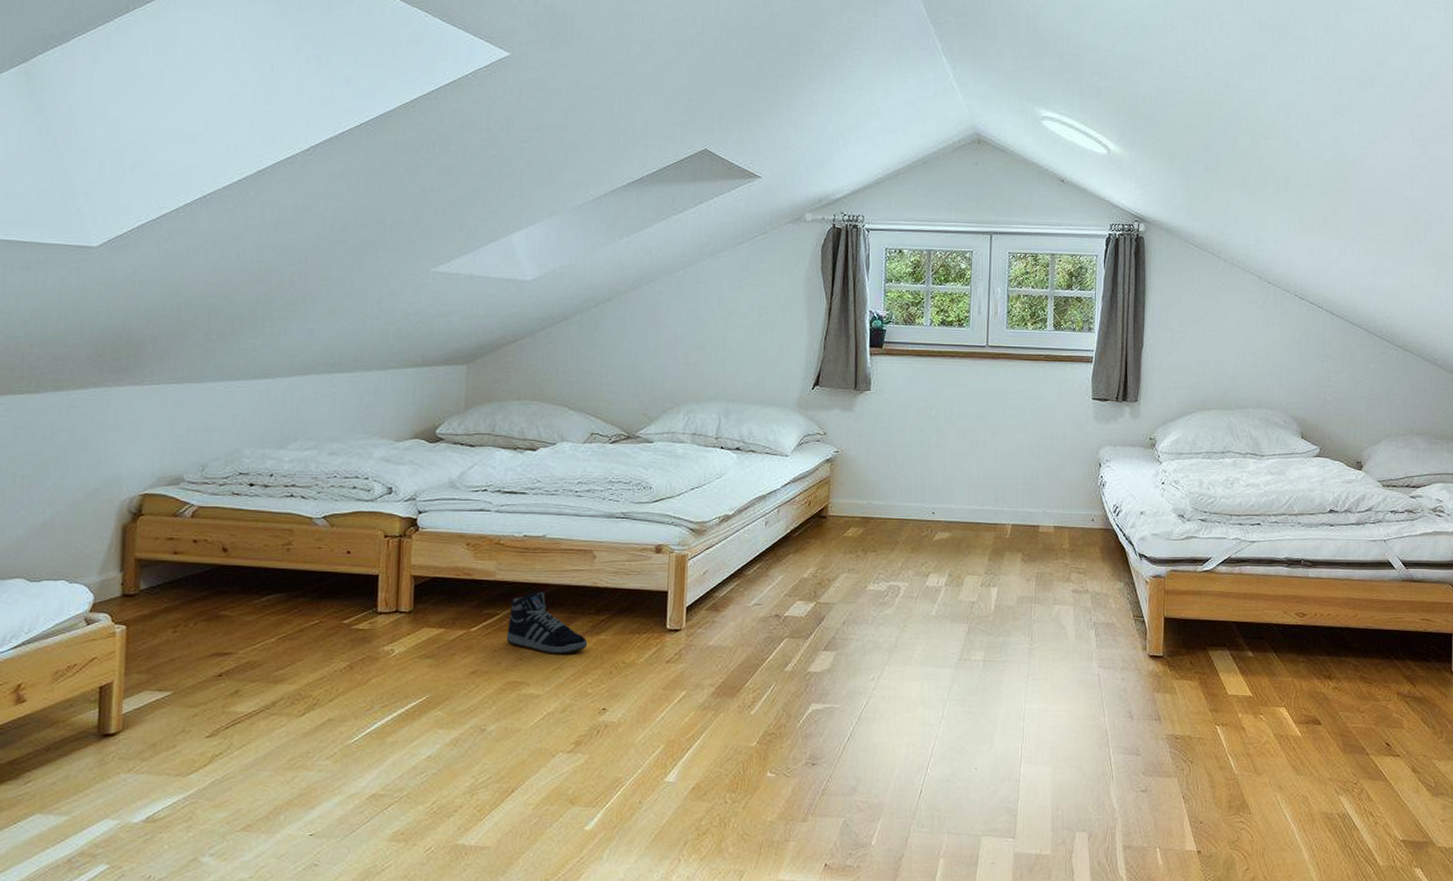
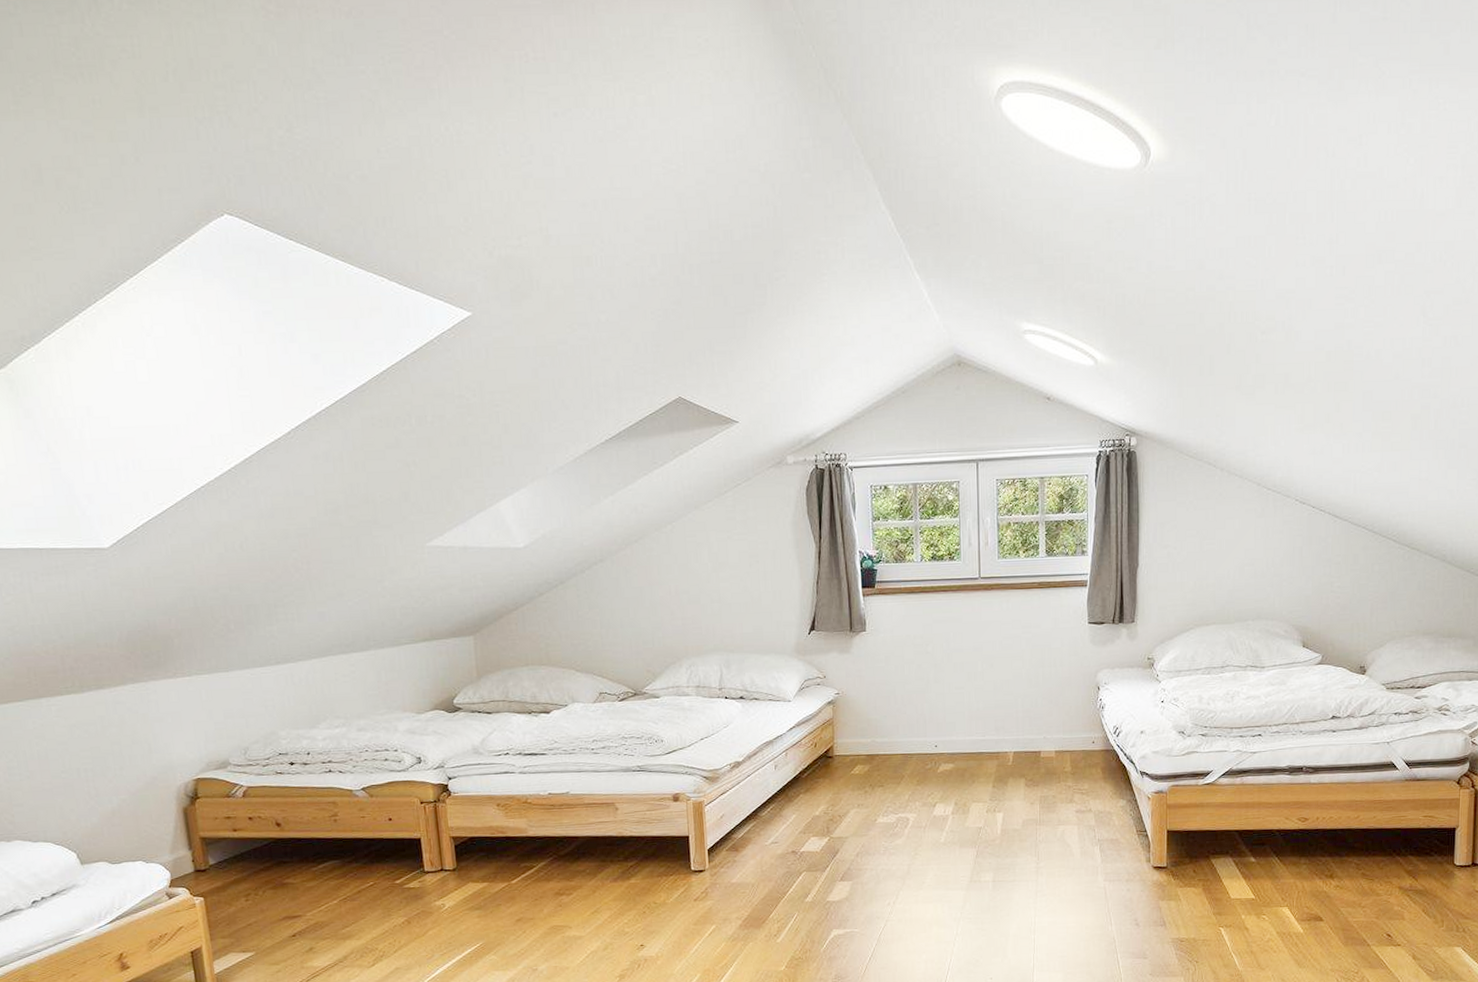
sneaker: present [506,592,588,654] -> none [545,844,620,900]

